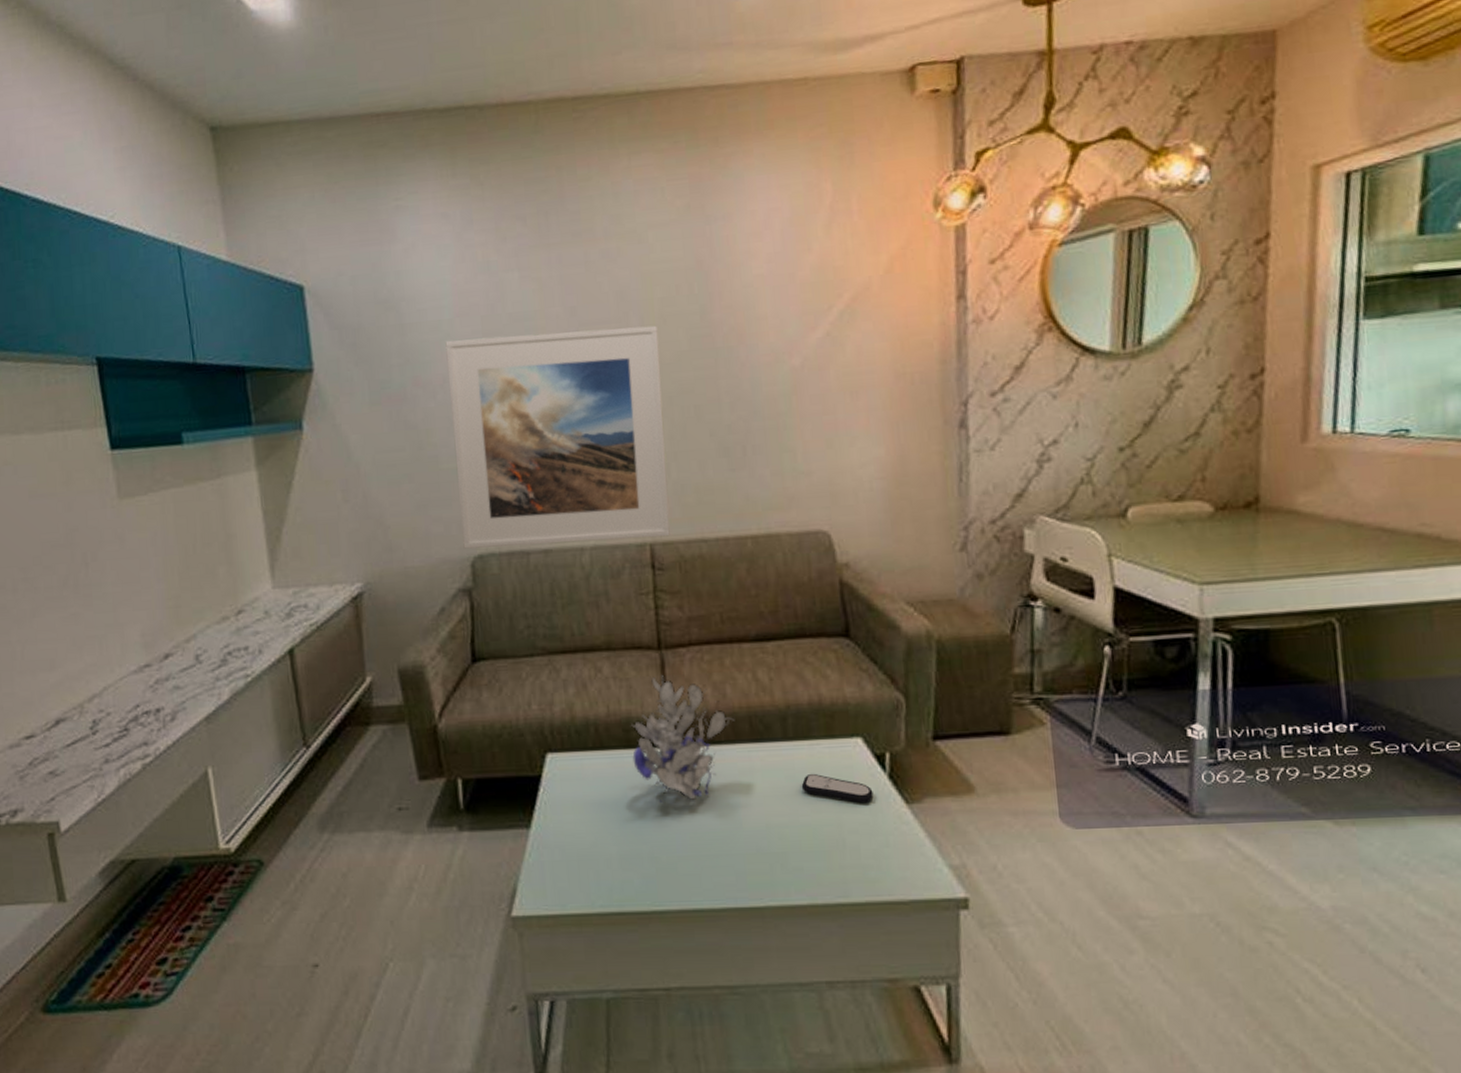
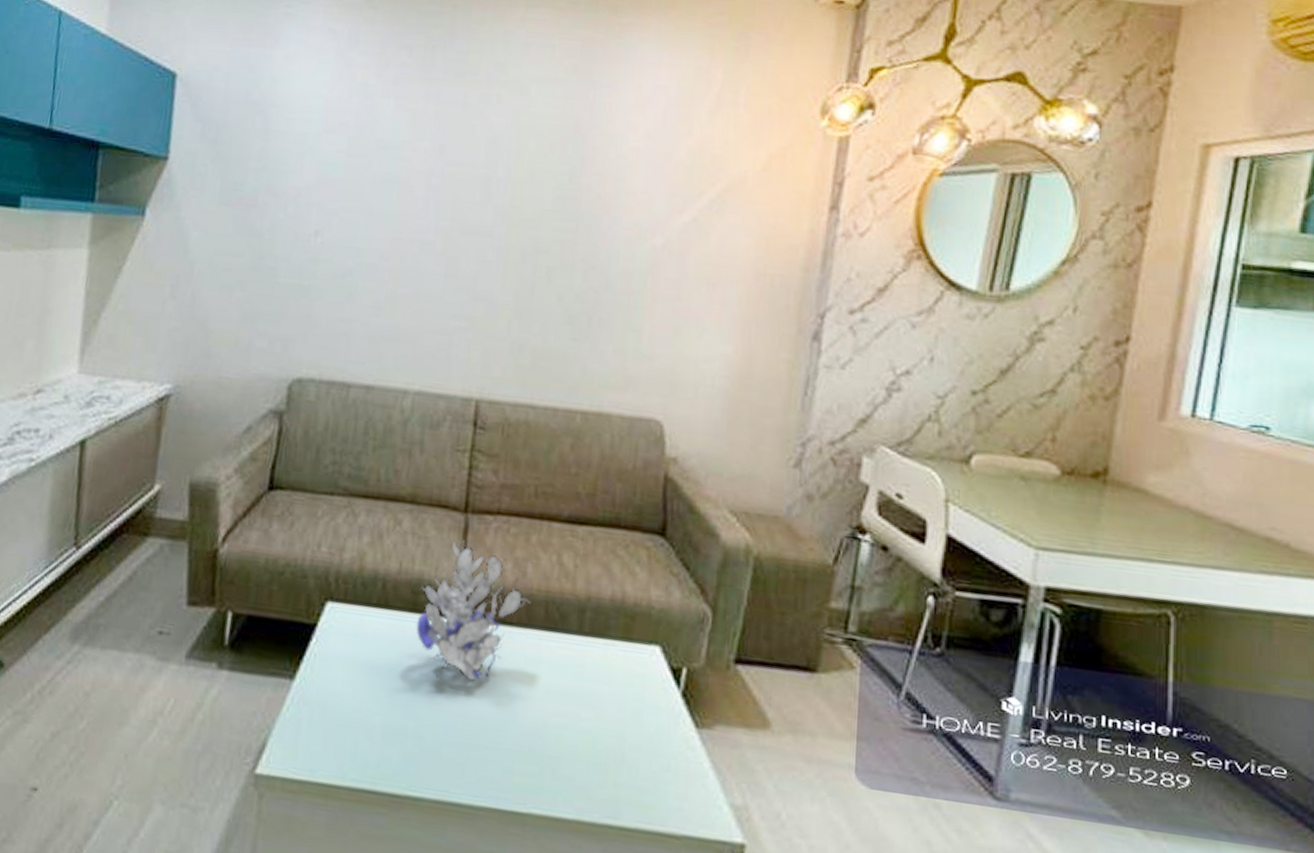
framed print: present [445,325,670,549] -> none [284,154,524,396]
remote control: present [801,773,874,804] -> none [588,675,663,720]

